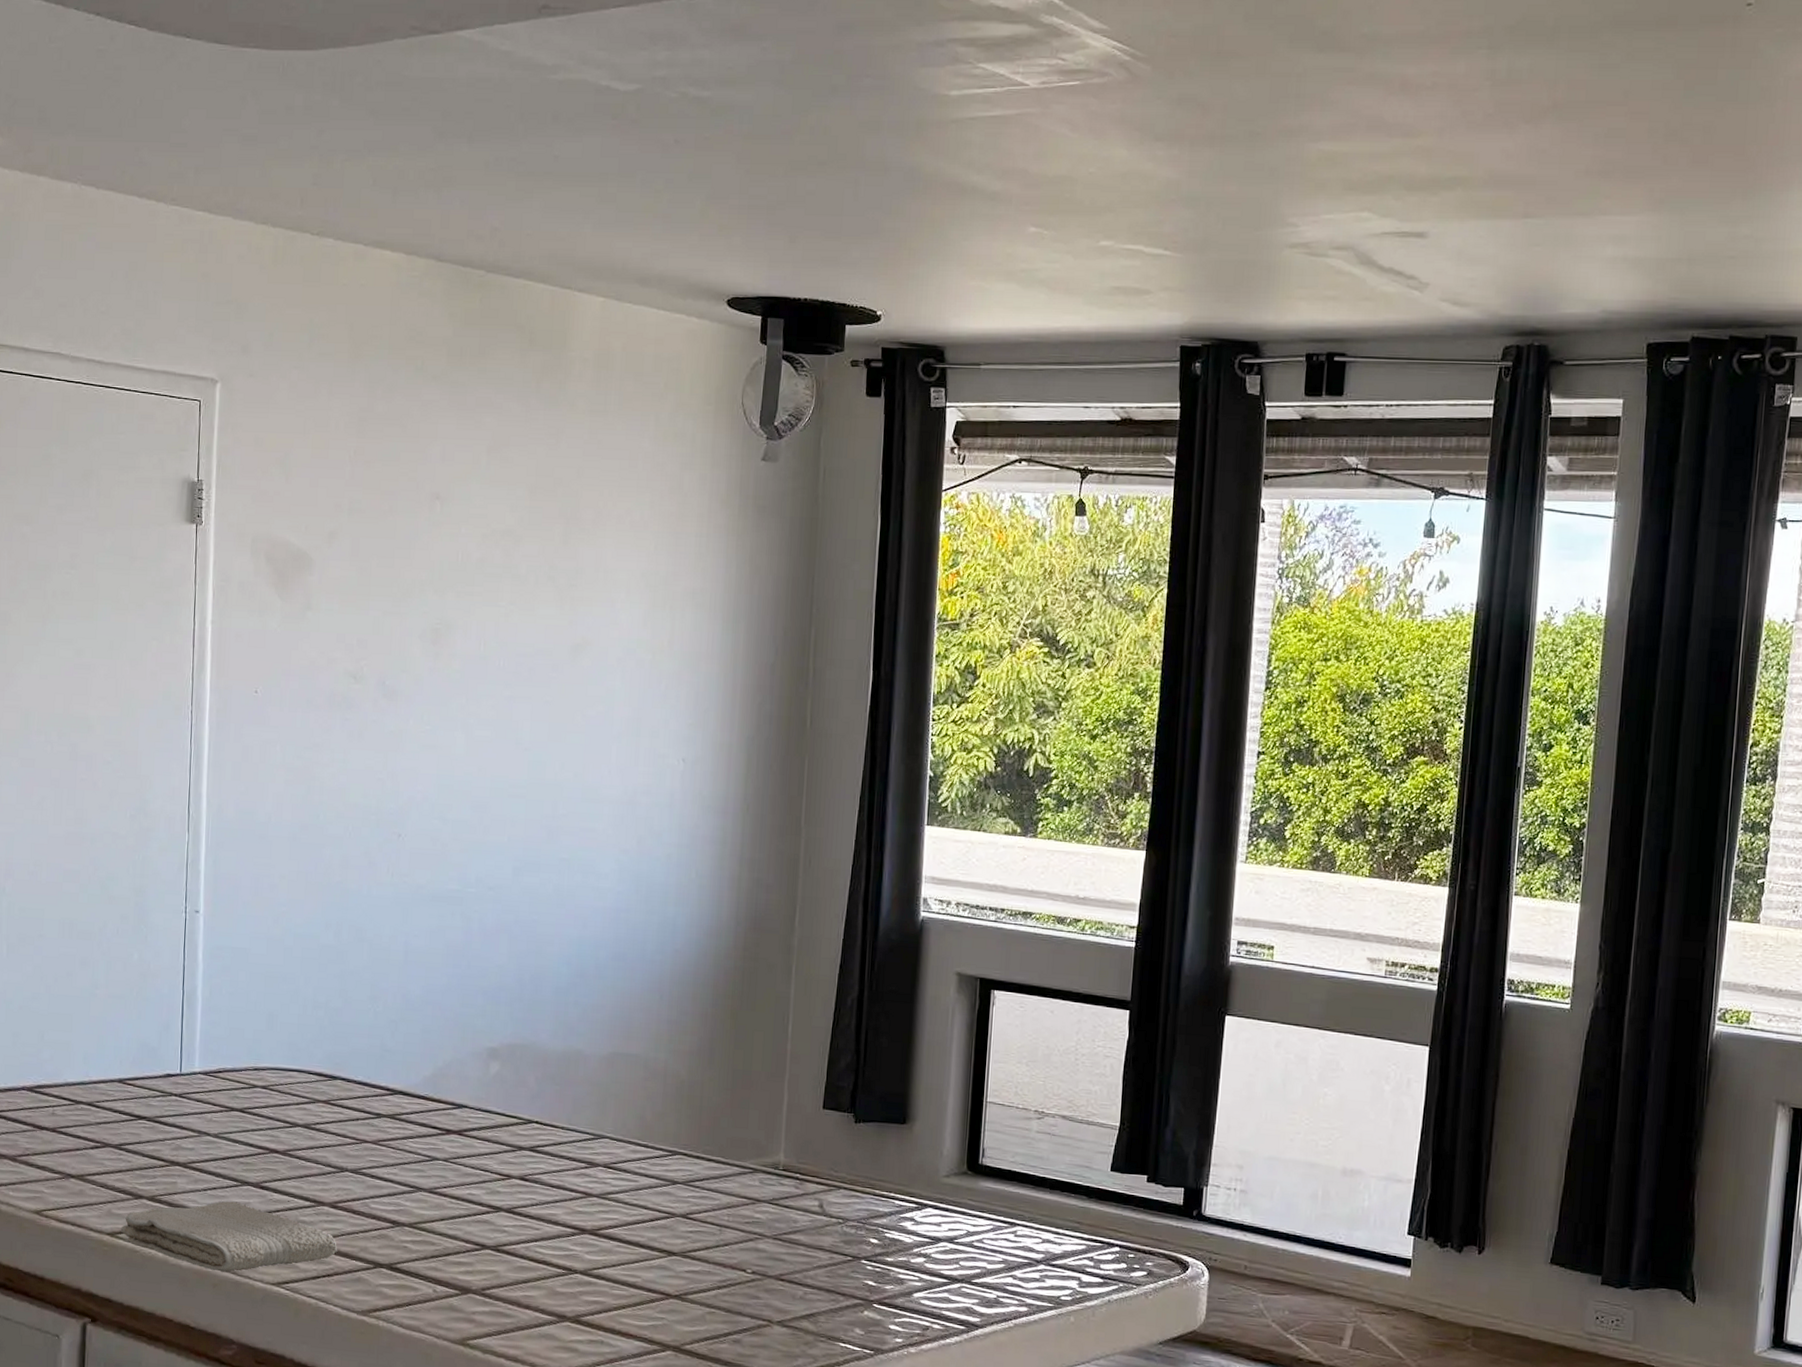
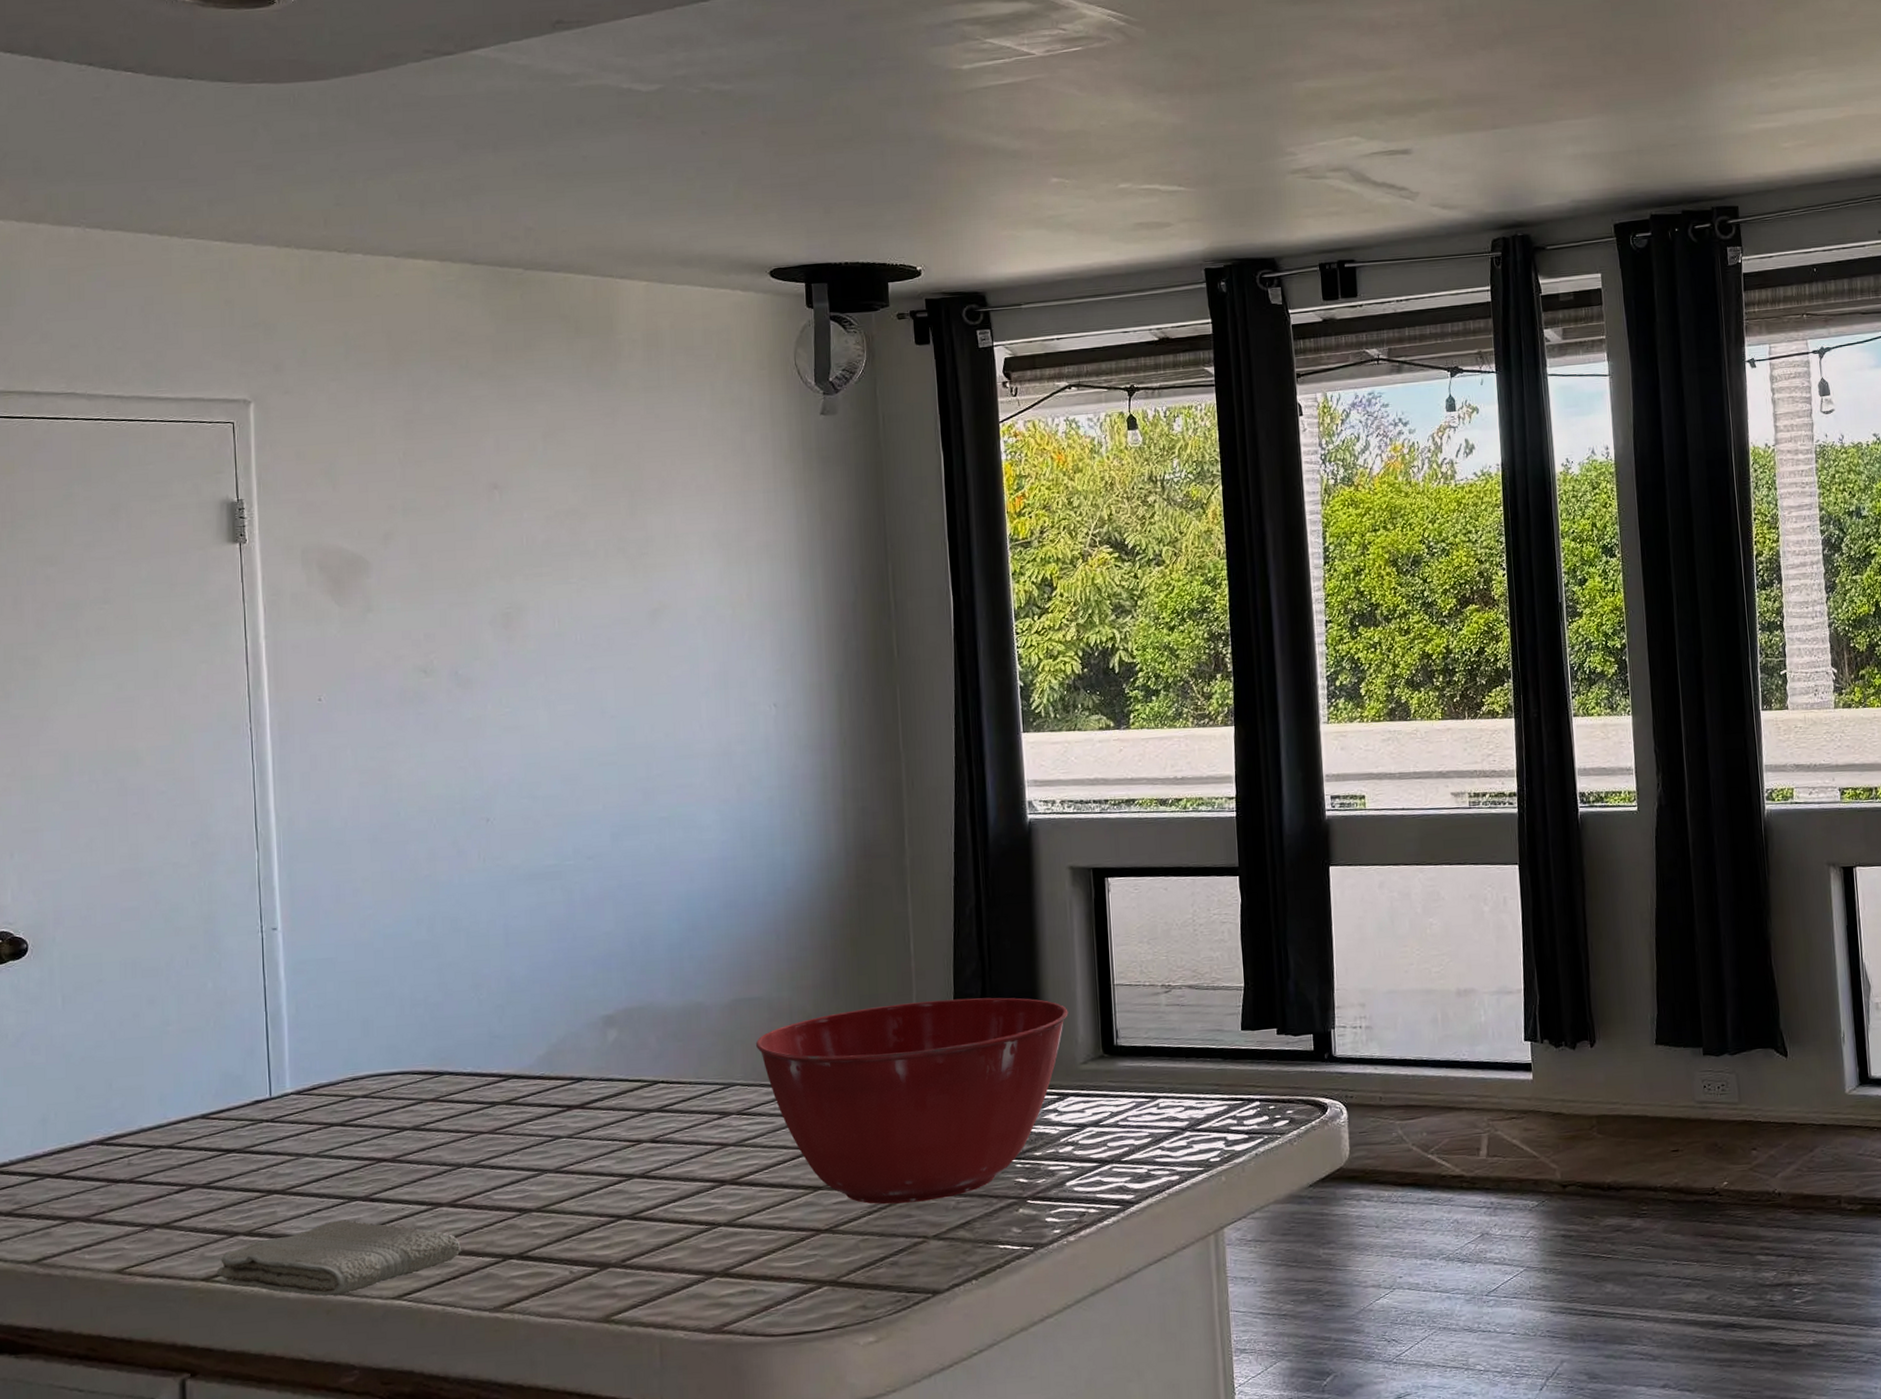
mixing bowl: none [628,1083,937,1287] -> present [755,997,1068,1205]

